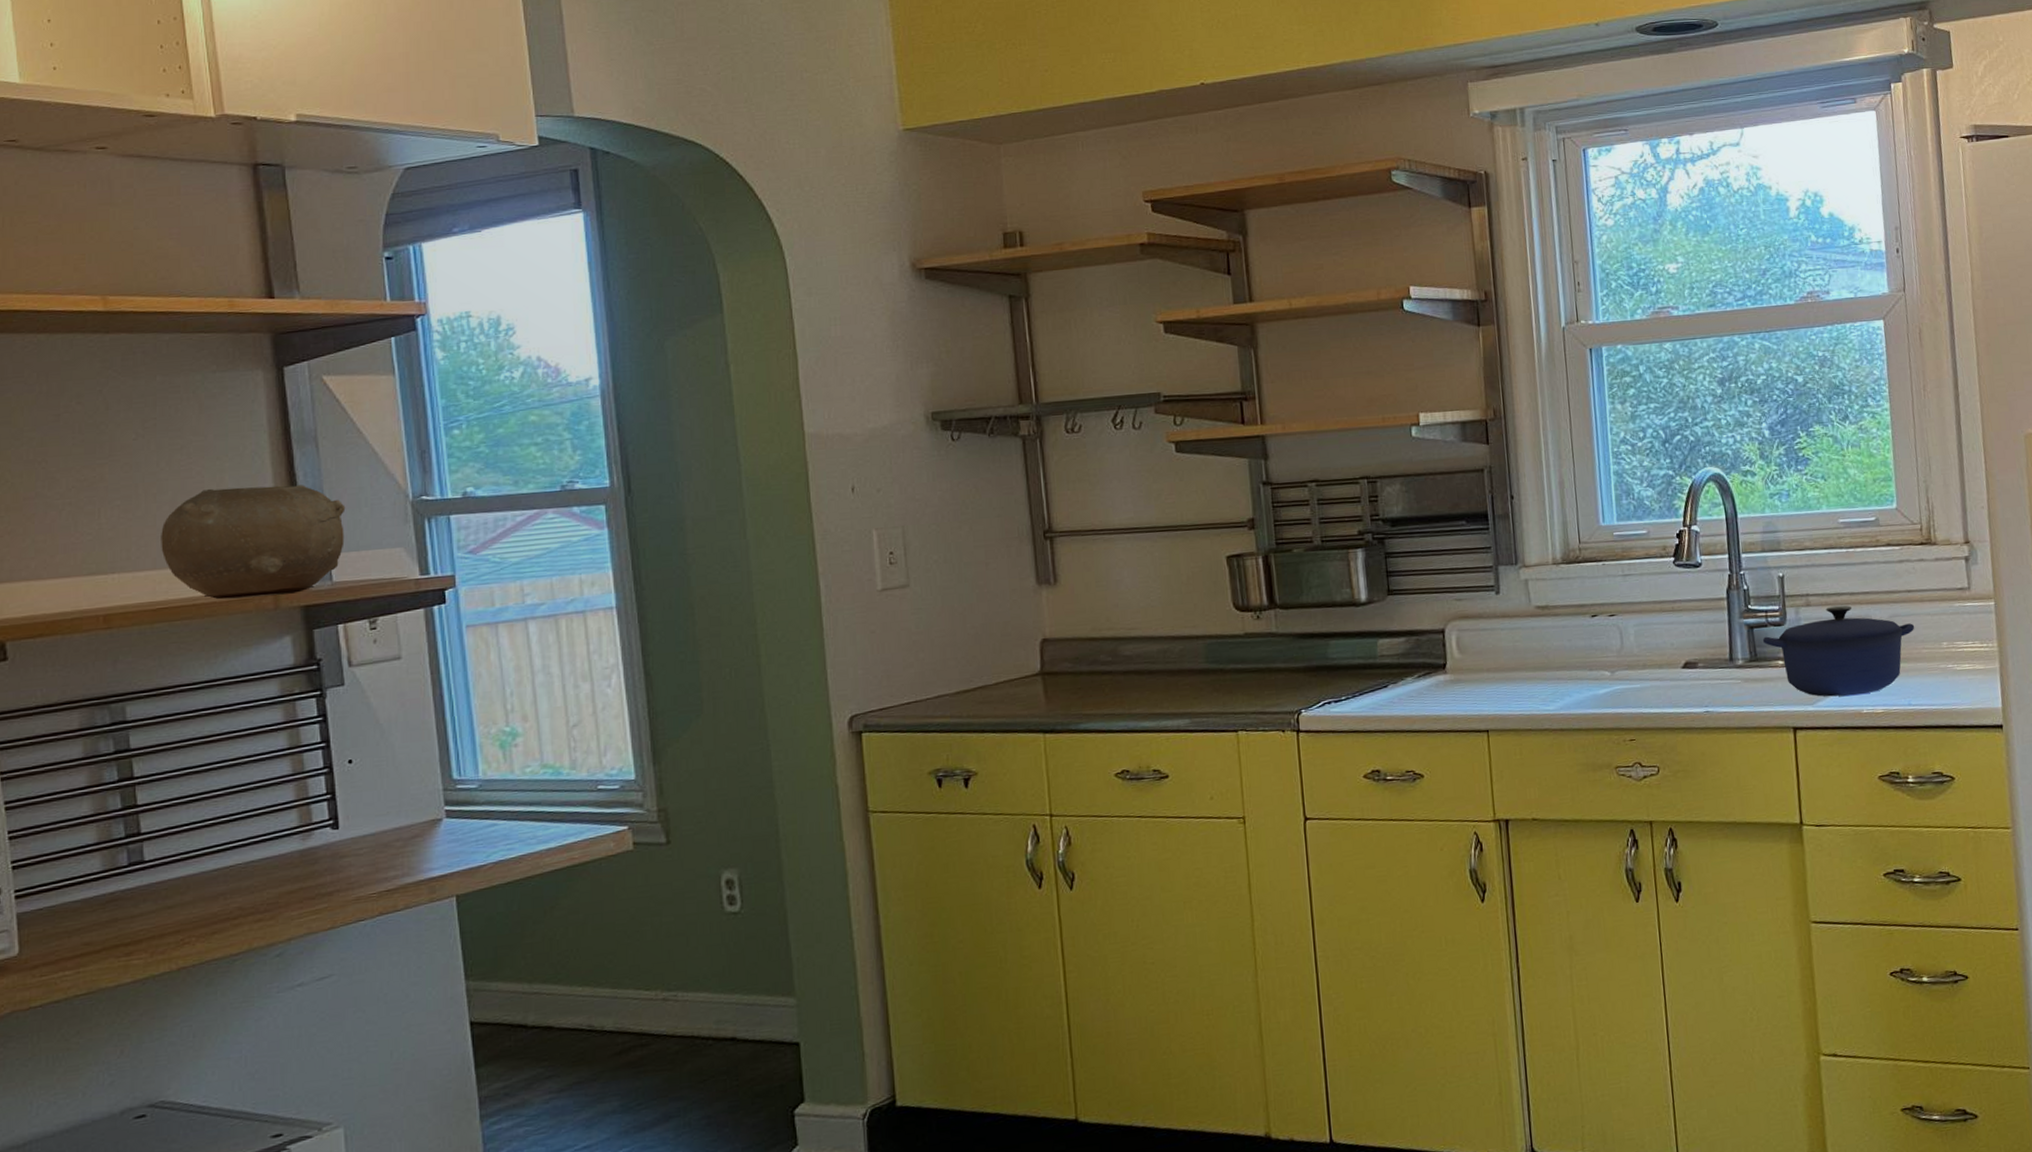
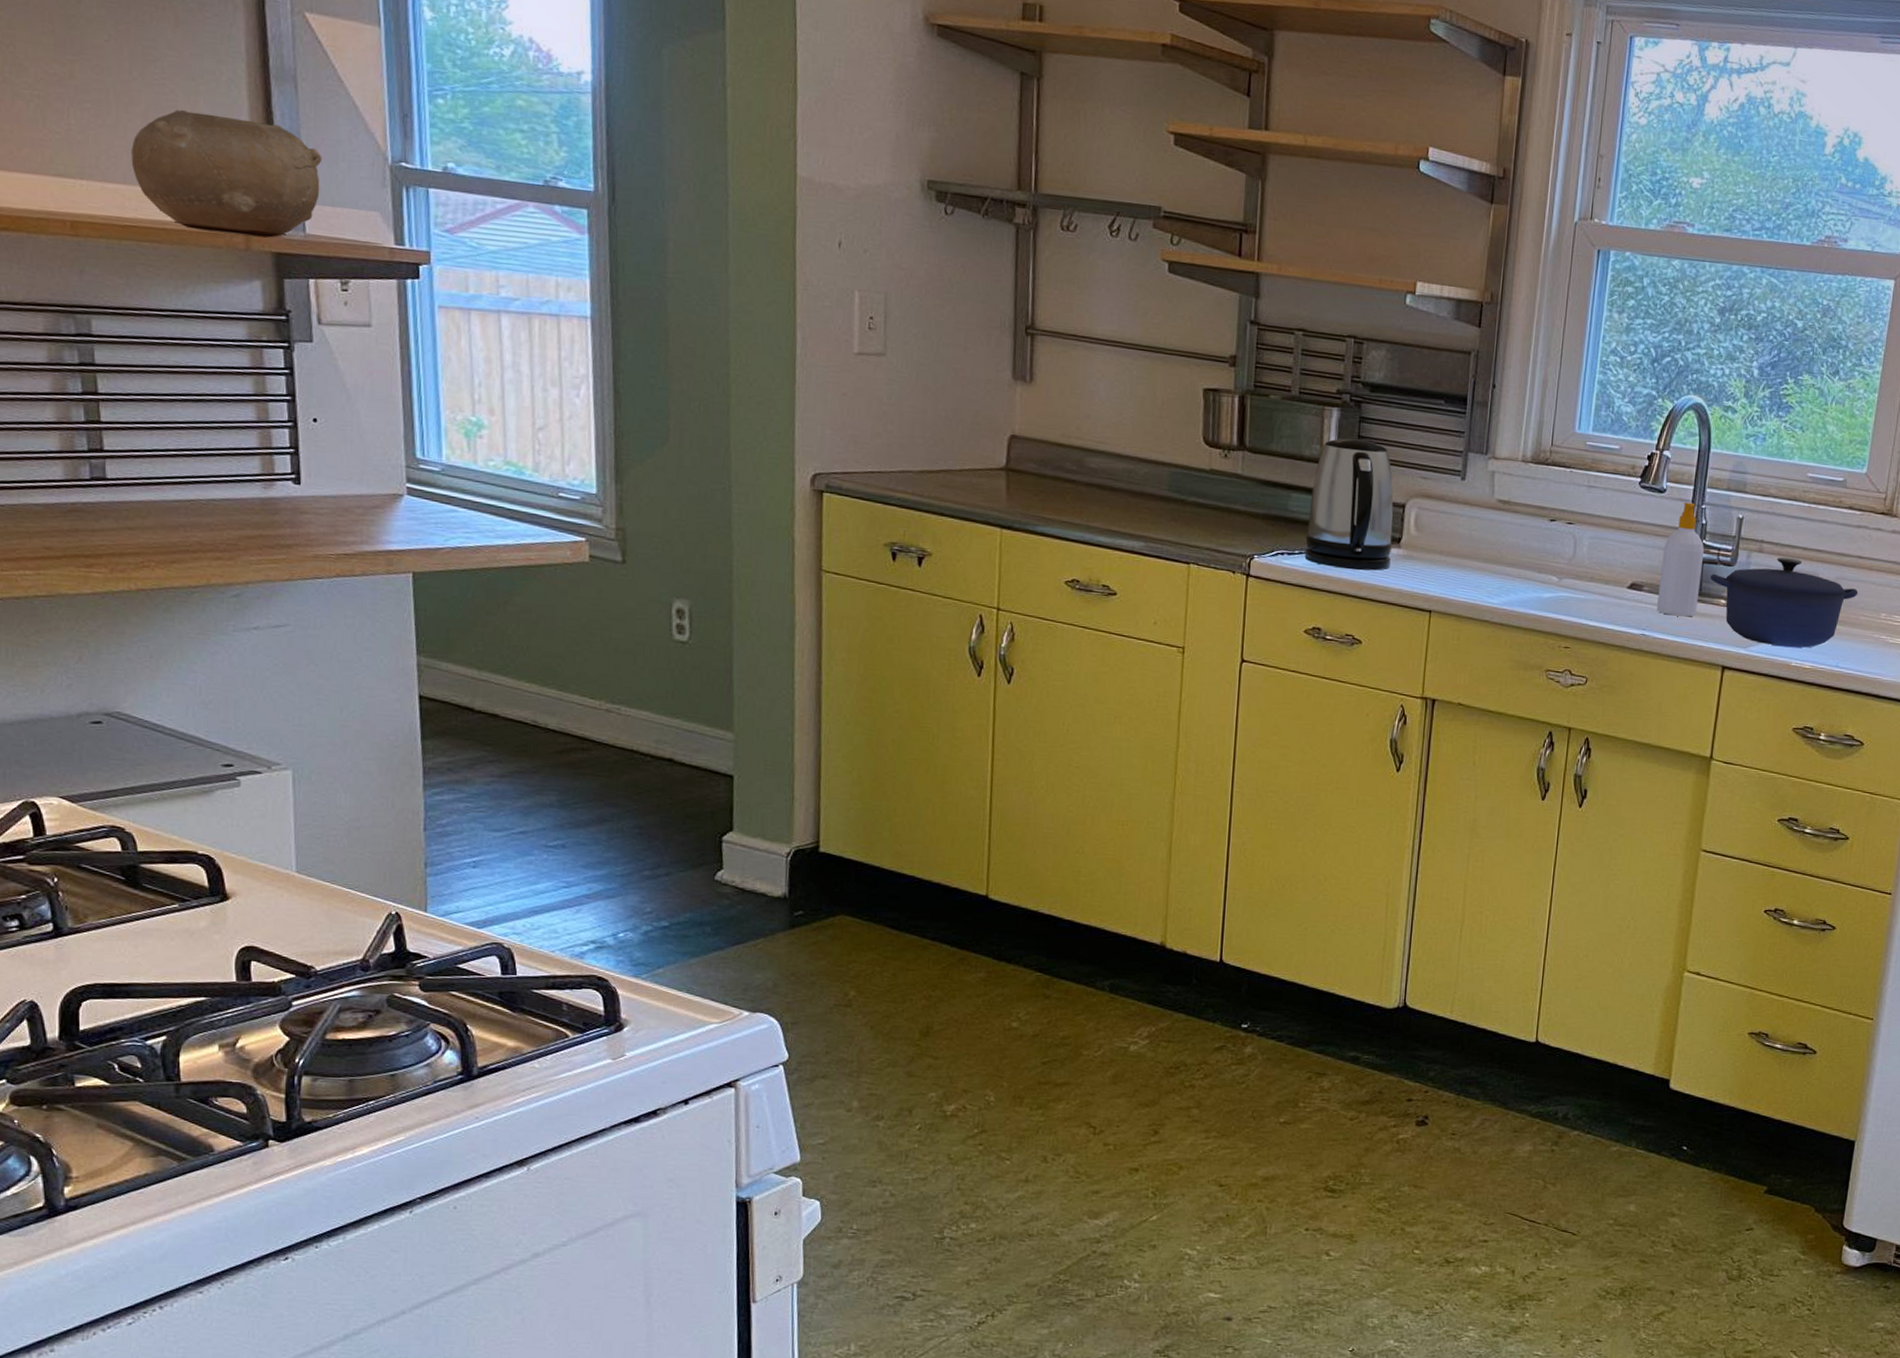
kettle: none [1349,574,1439,708] -> present [1304,438,1394,571]
soap bottle: none [1710,571,1757,687] -> present [1657,502,1705,617]

